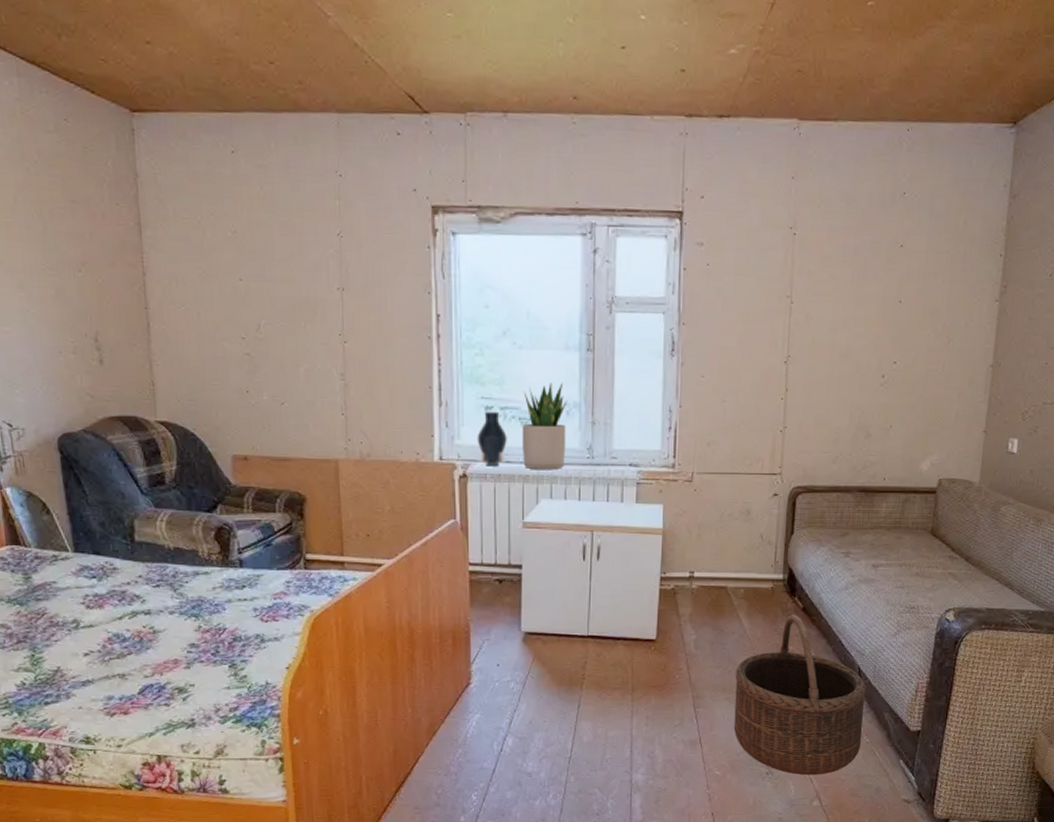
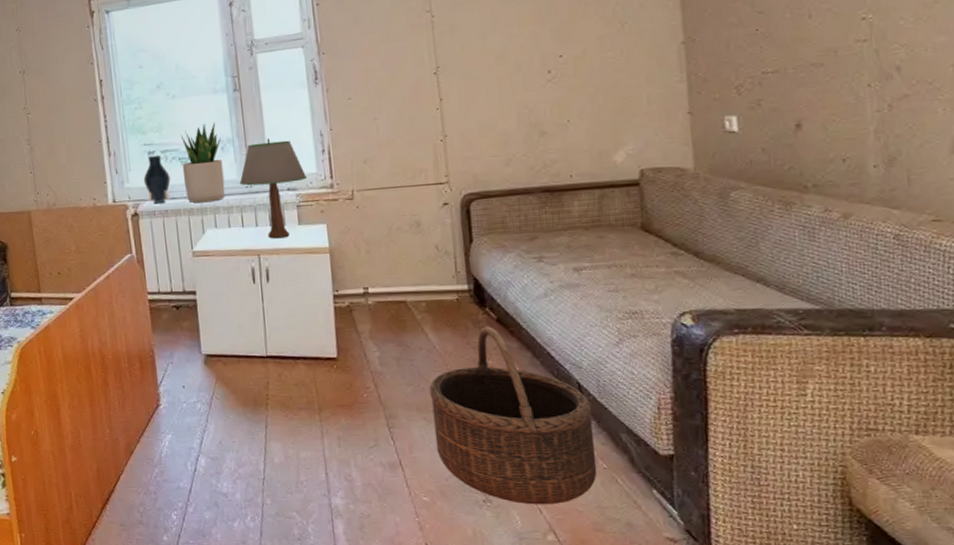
table lamp: none [581,408,651,516] -> present [239,138,308,239]

